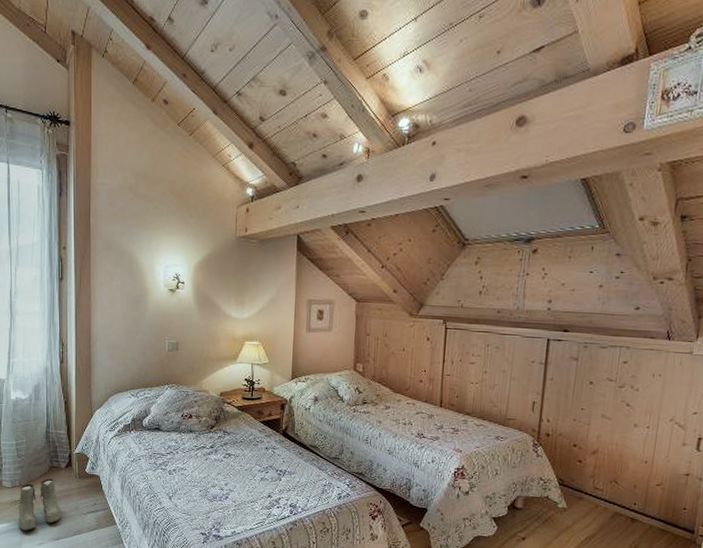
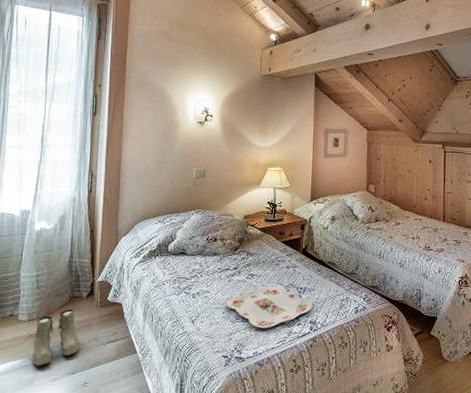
serving tray: none [203,466,293,509] -> present [226,285,313,328]

